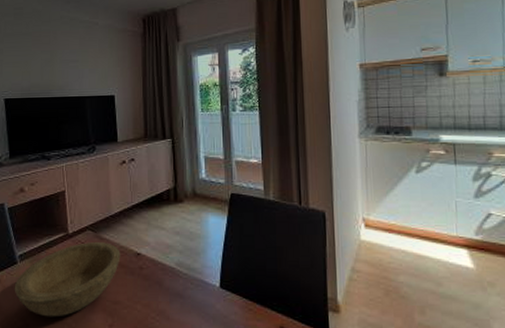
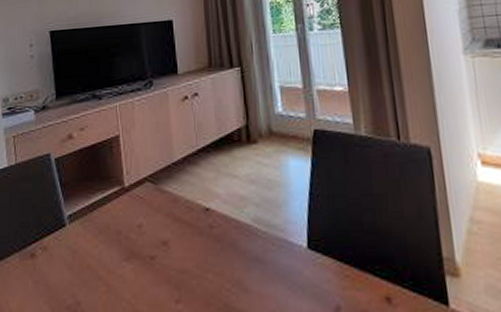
bowl: present [14,242,121,317] -> none [62,196,186,292]

